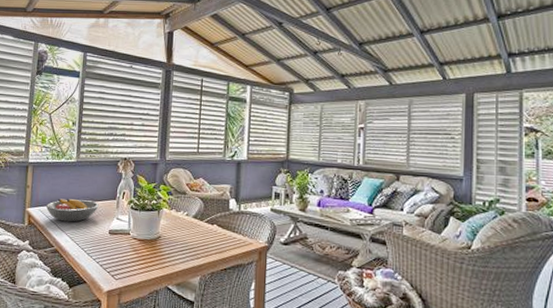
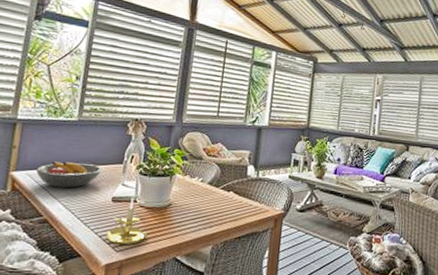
candle holder: none [107,230,141,274] -> present [107,197,147,246]

